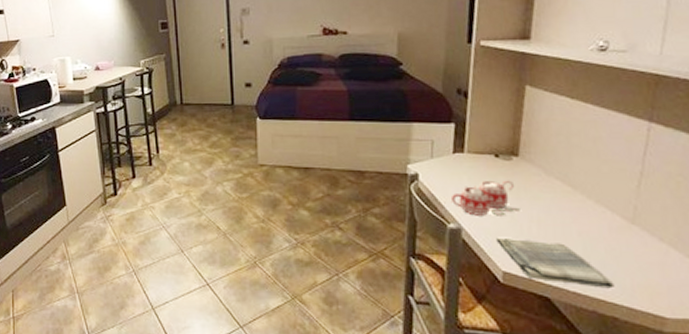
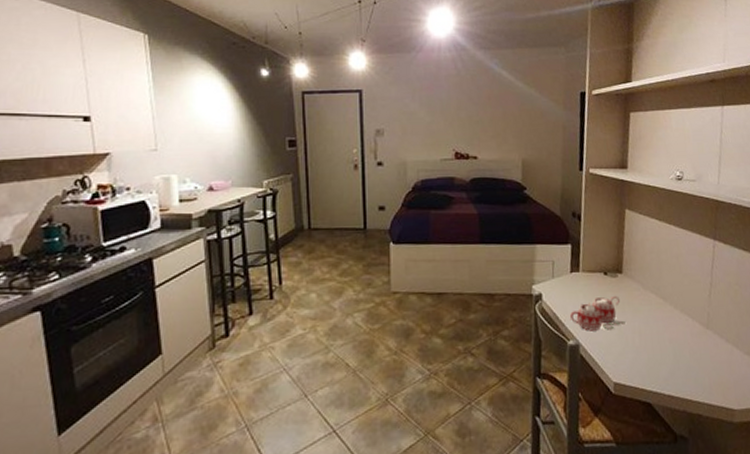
dish towel: present [496,238,615,289] -> none [608,350,698,389]

